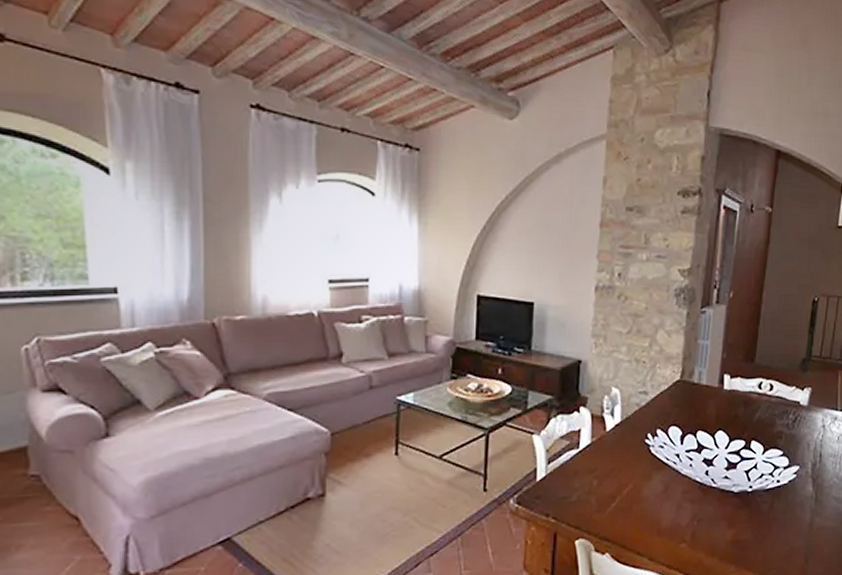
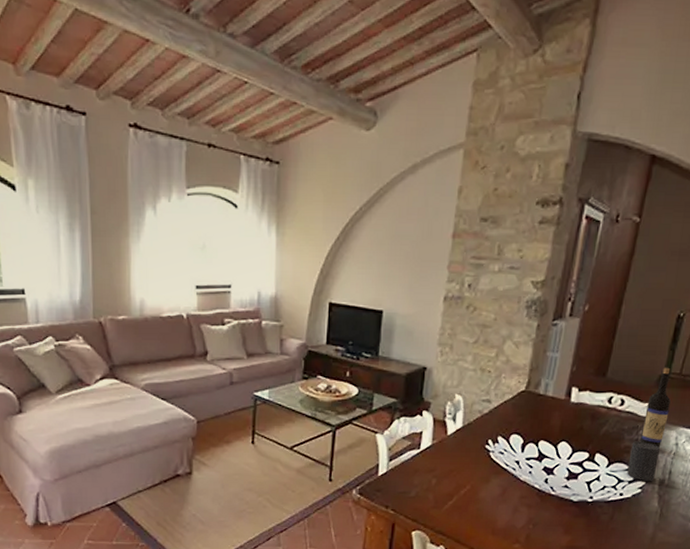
cup: none [782,425,810,466] -> present [627,441,661,481]
wine bottle: none [790,350,814,431] -> present [639,367,671,447]

